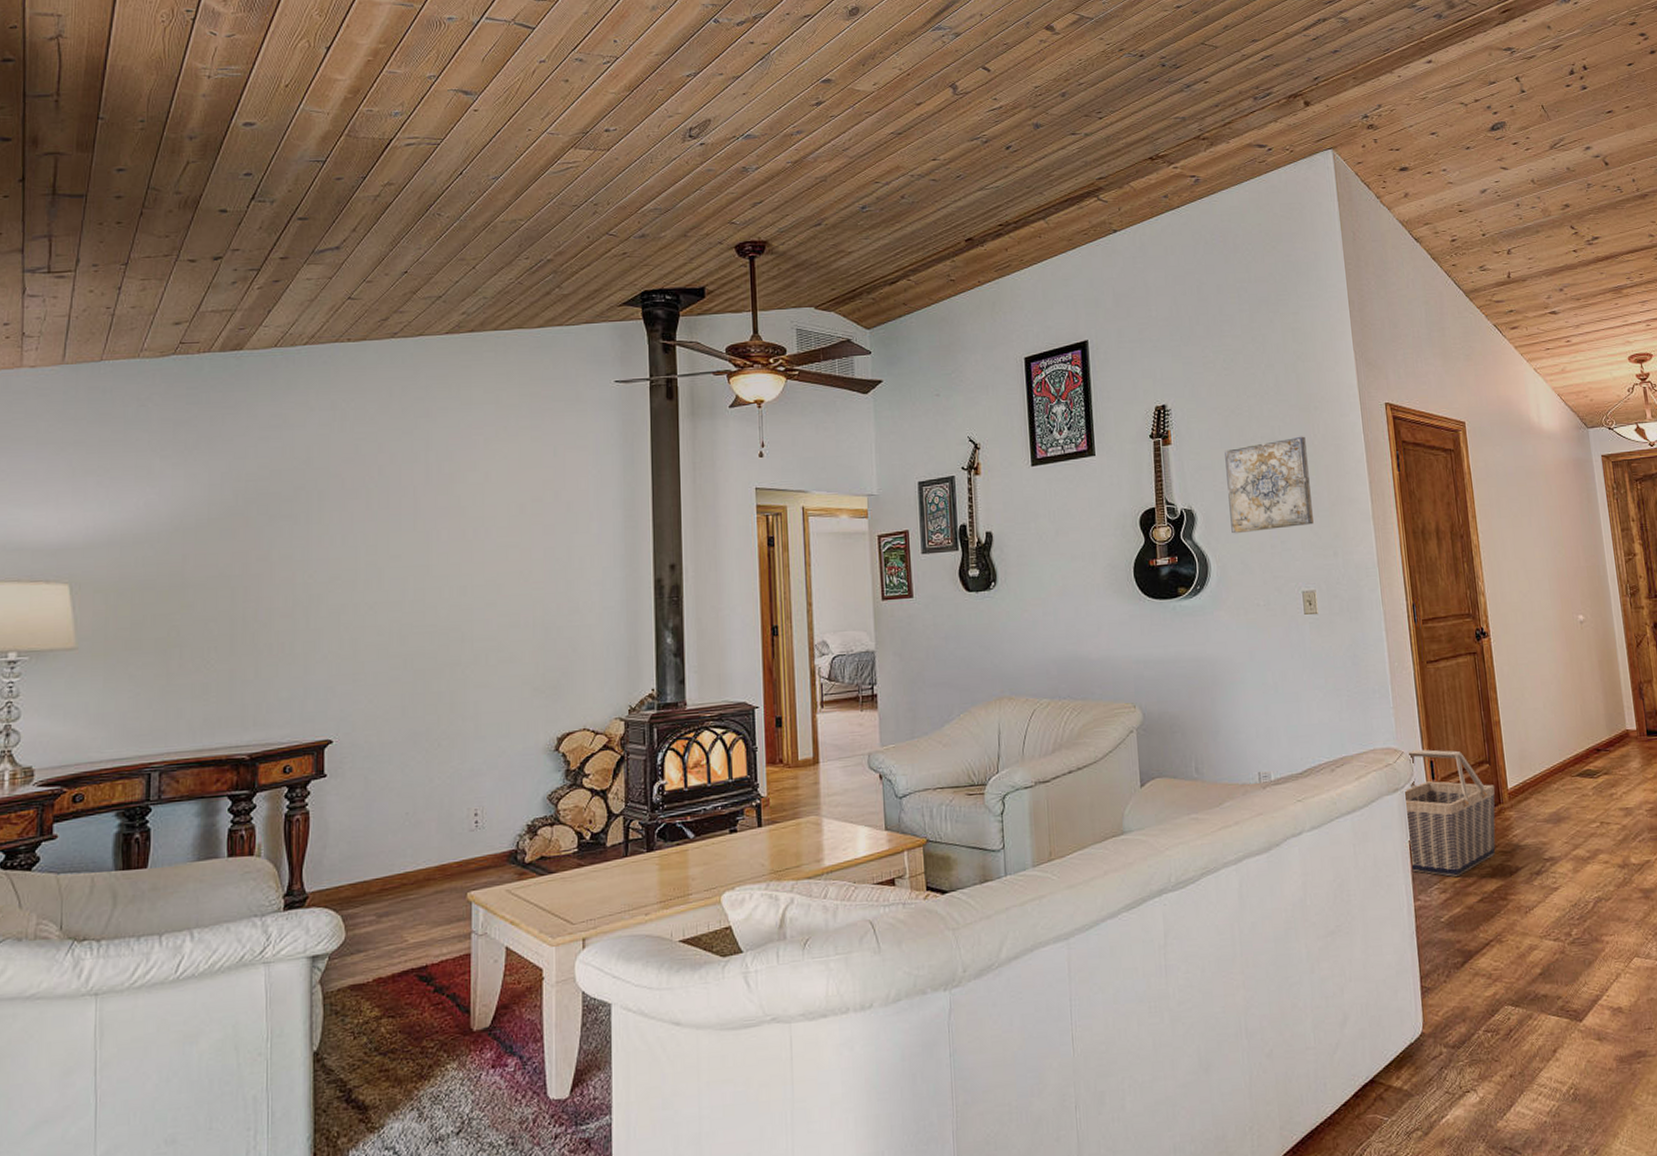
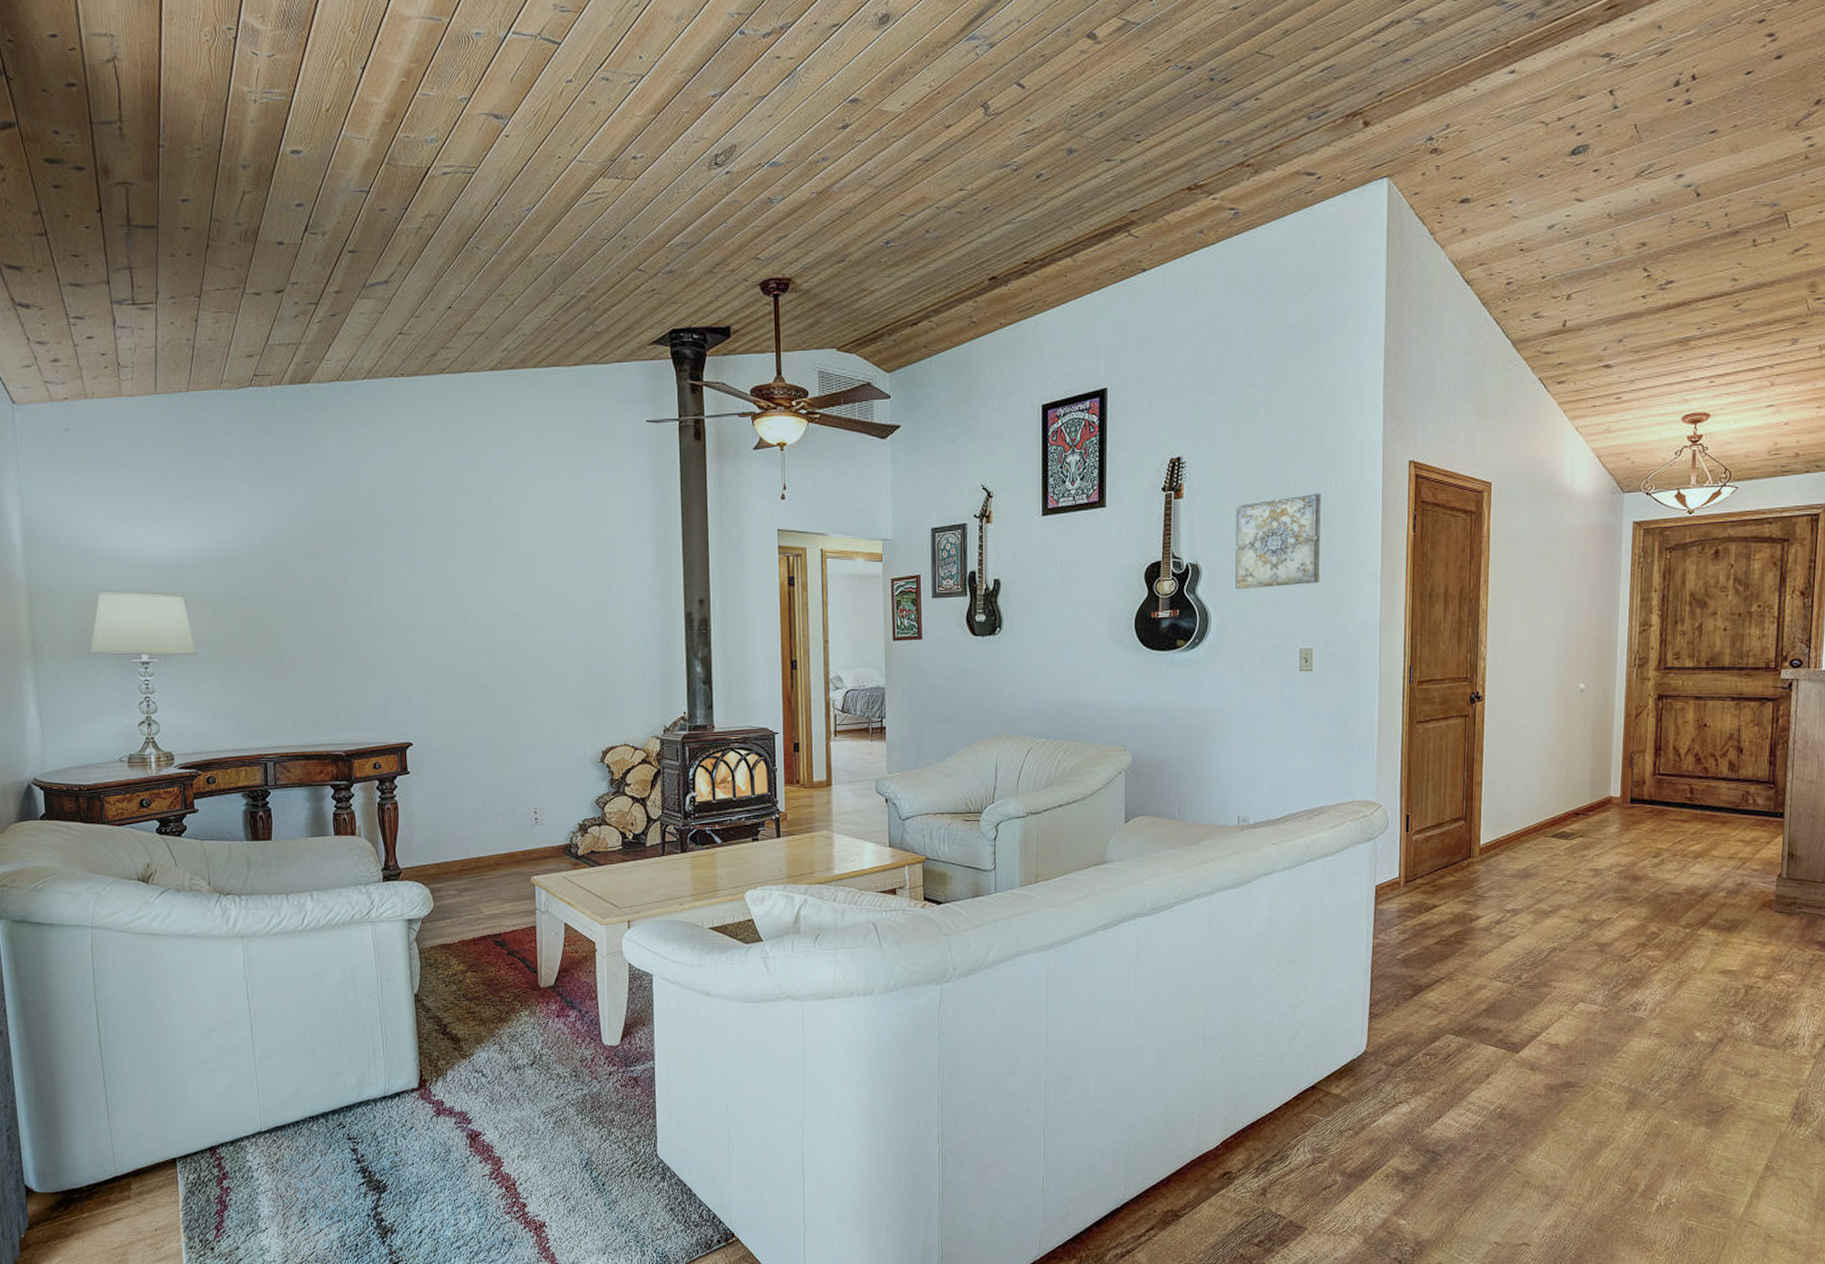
basket: present [1402,749,1496,877] -> none [1373,803,1468,920]

